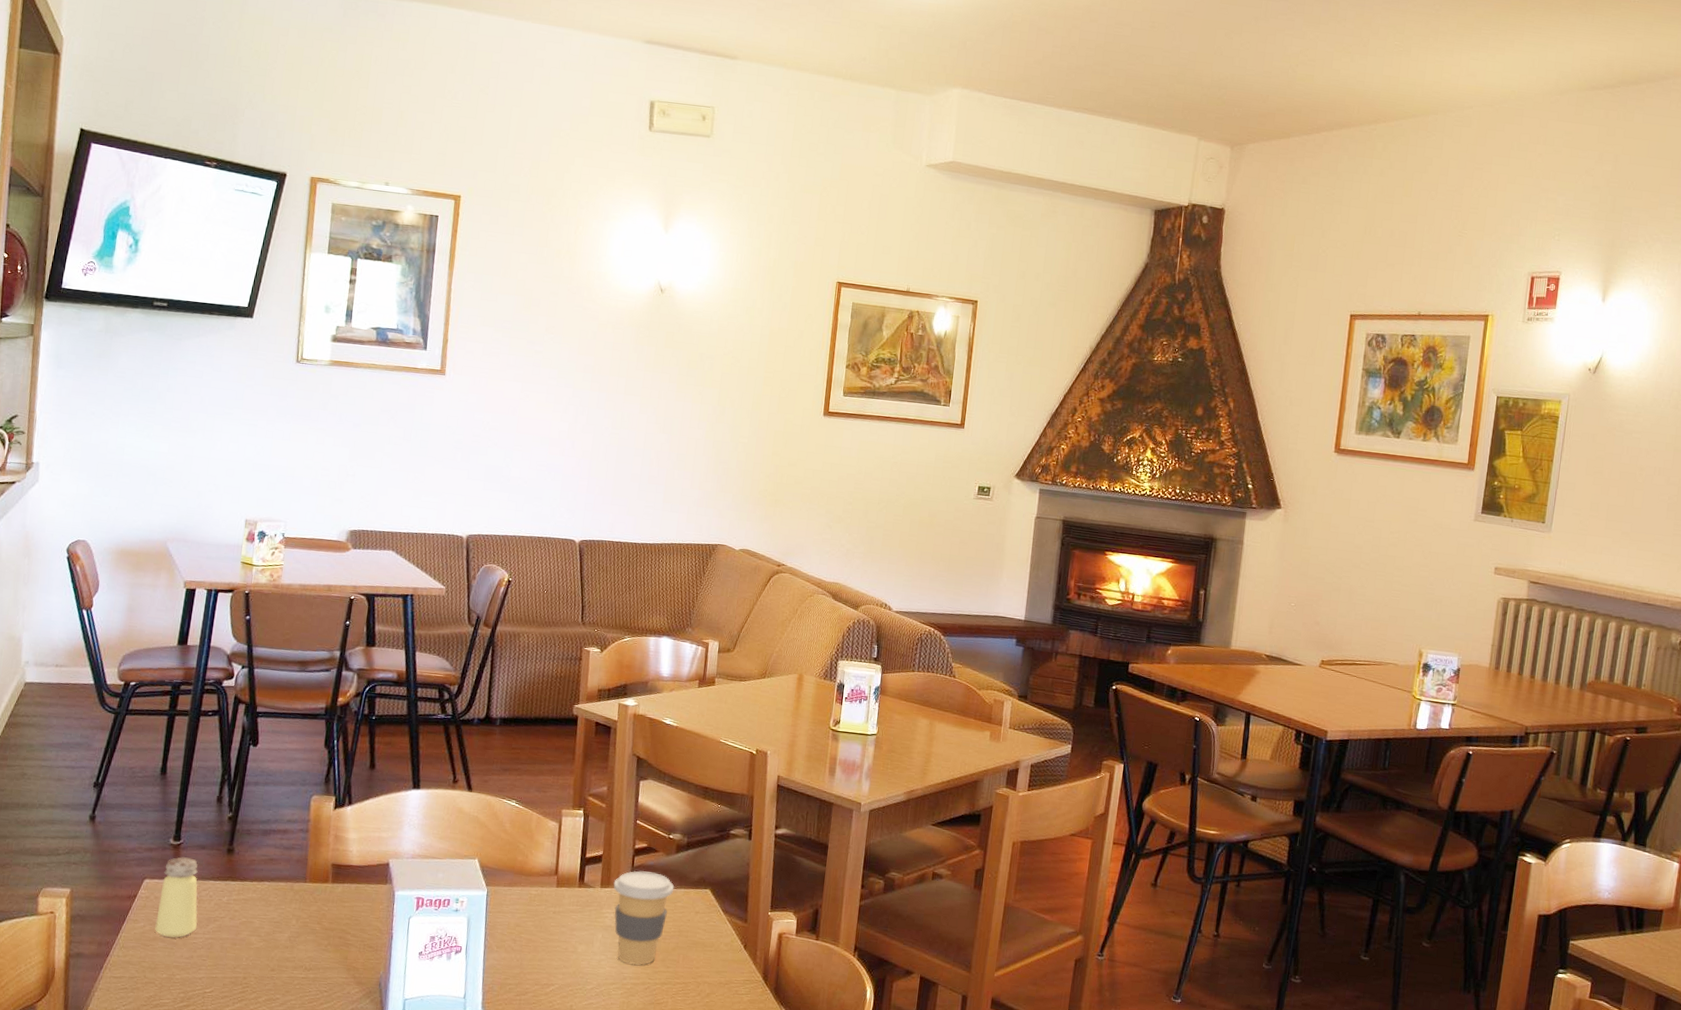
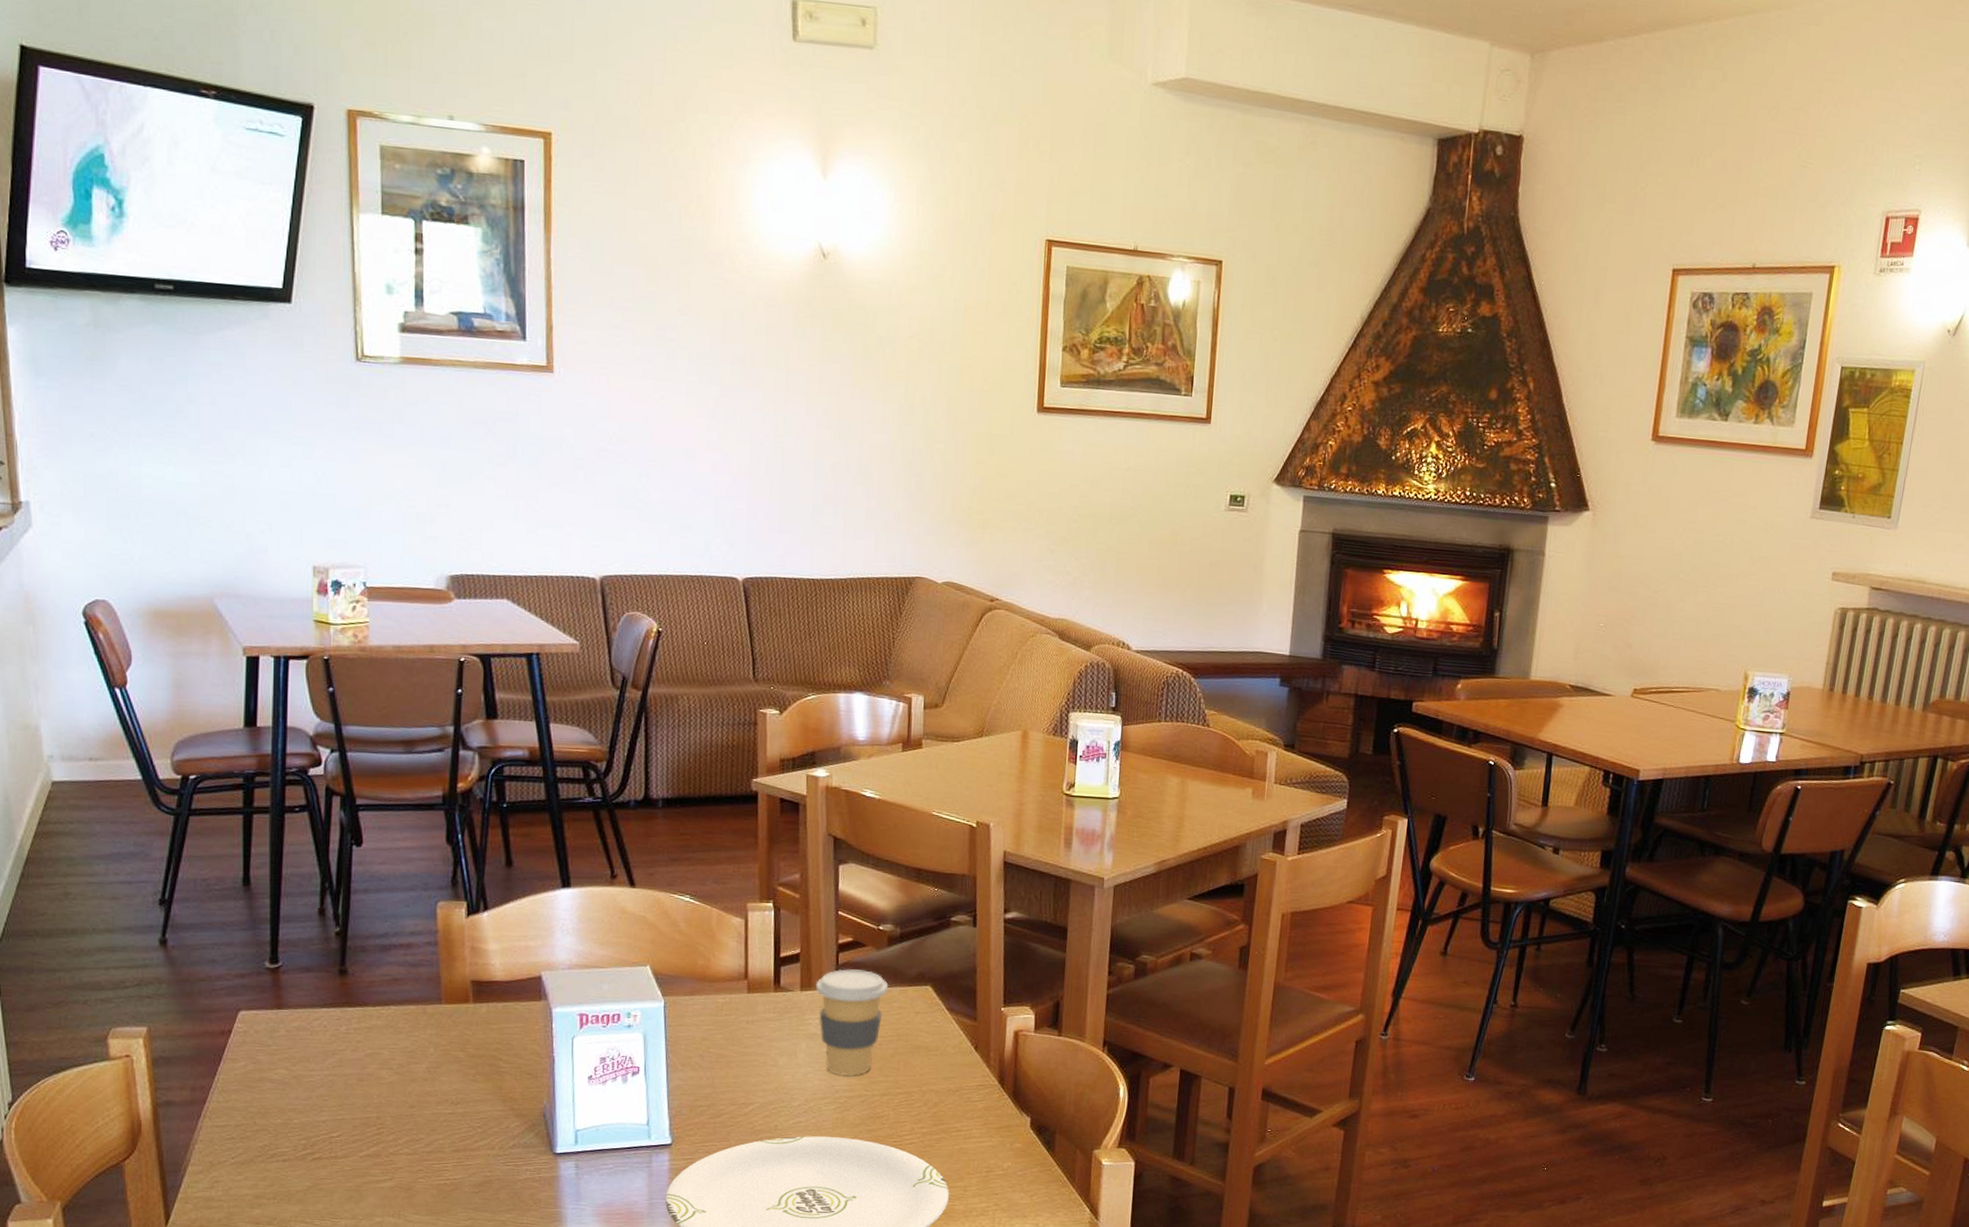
saltshaker: present [154,857,198,938] -> none [258,982,313,1077]

